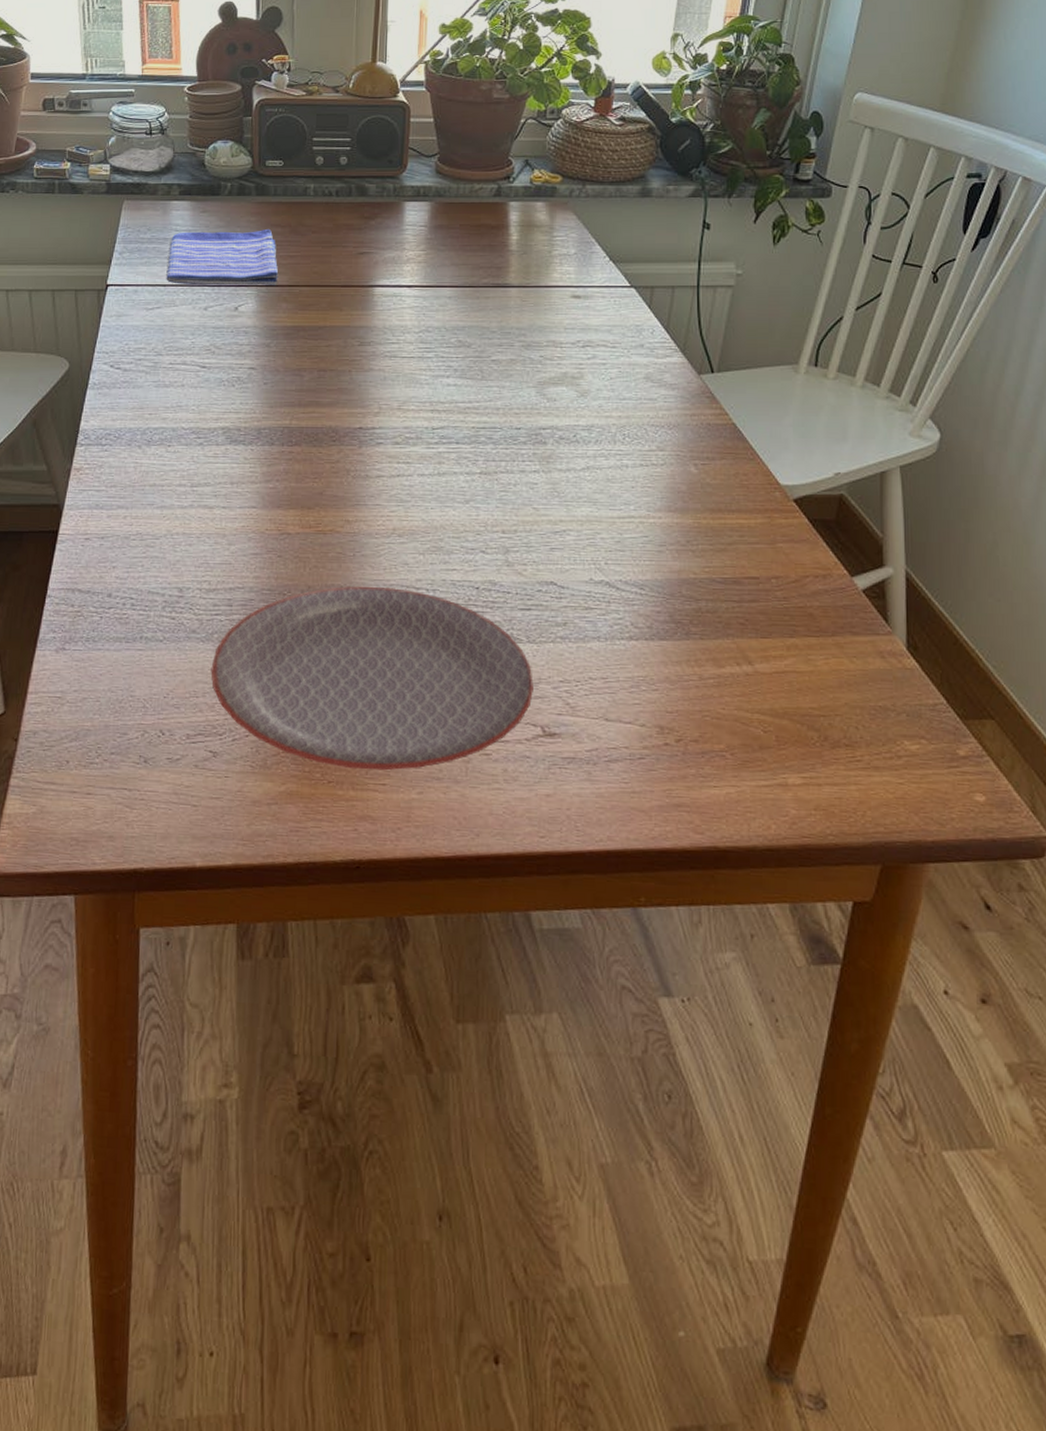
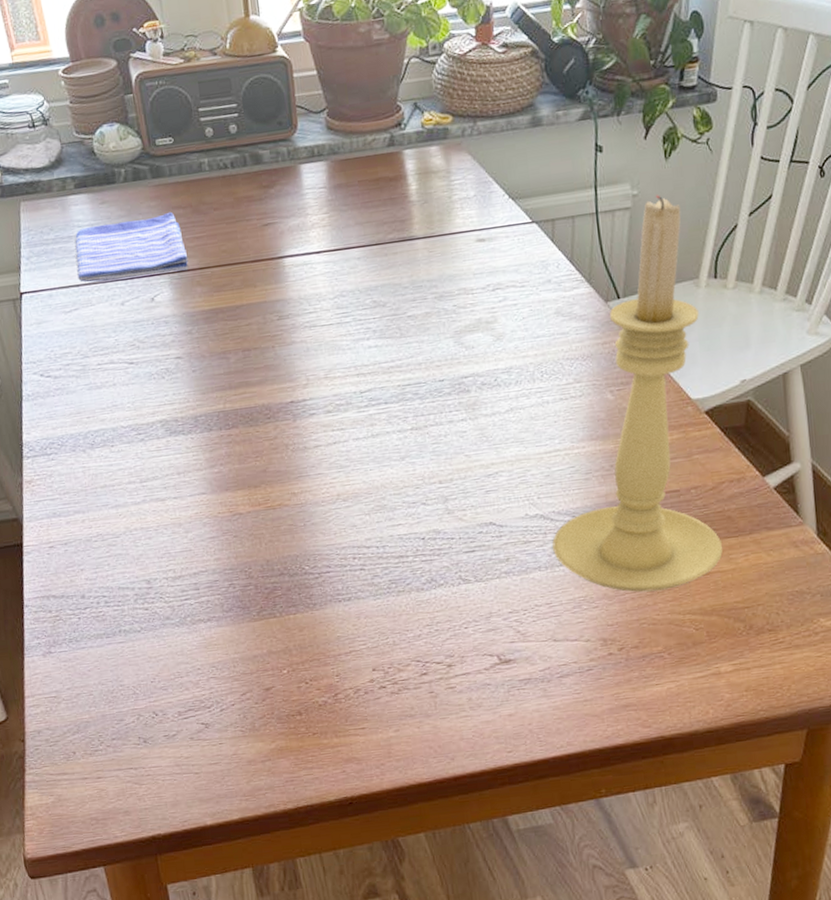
plate: present [210,586,533,771] -> none [189,550,486,719]
candle holder: none [616,277,802,683] -> present [552,195,723,592]

